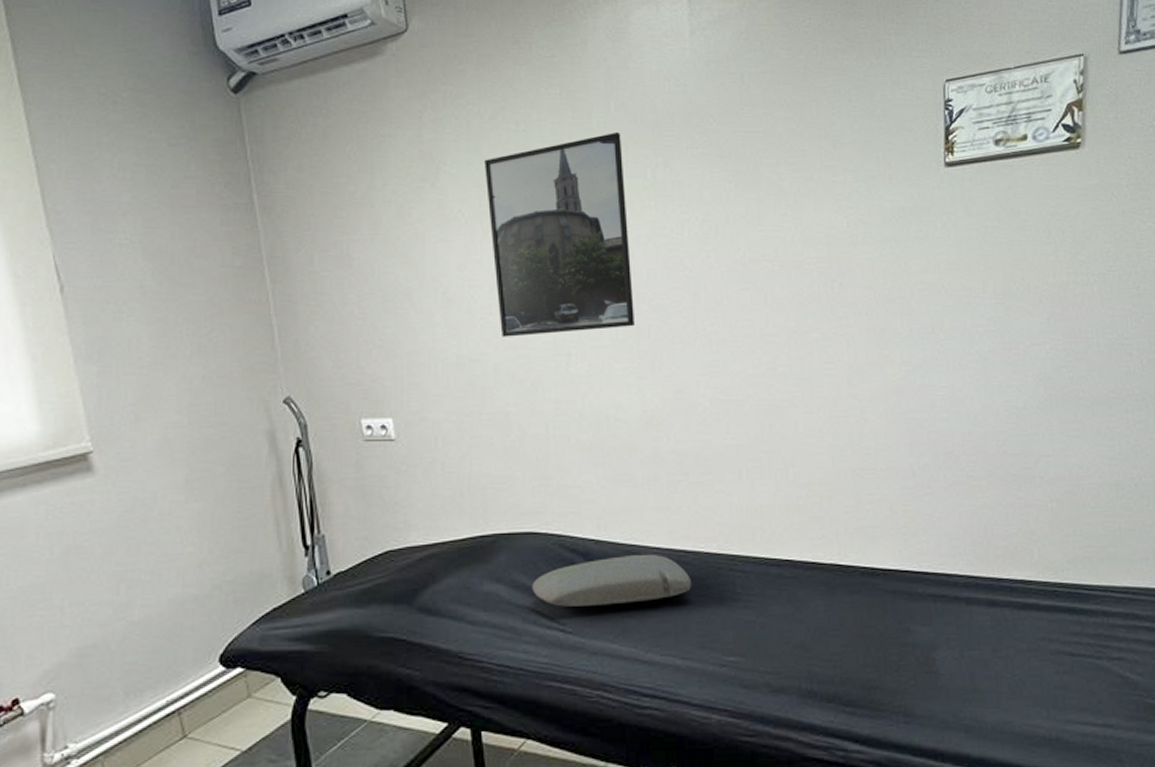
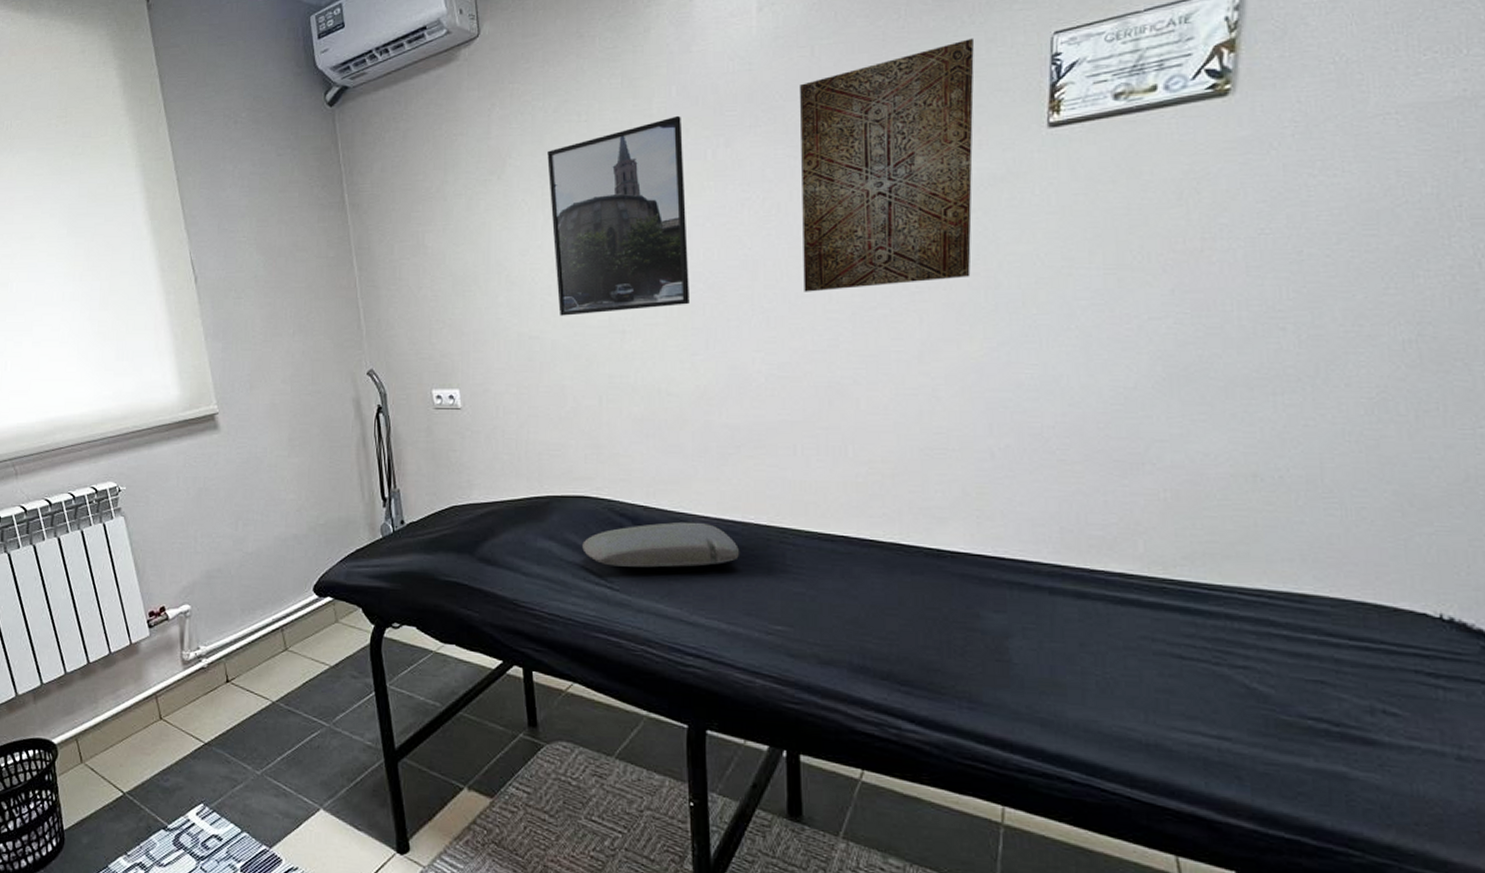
wall art: none [732,79,888,316] -> present [800,38,974,292]

